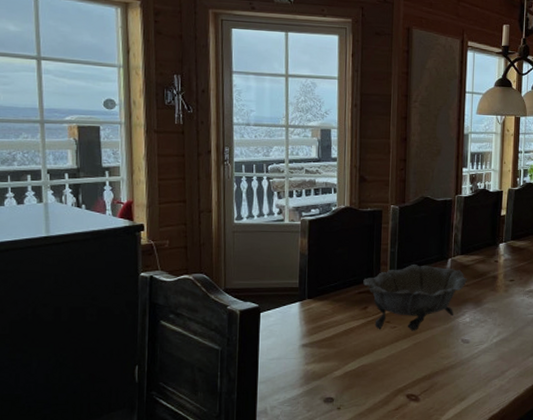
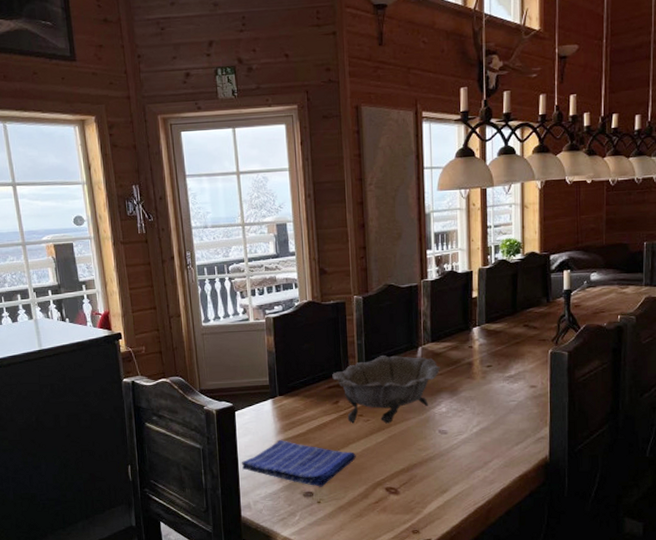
dish towel: none [261,344,380,393] -> present [241,440,356,487]

